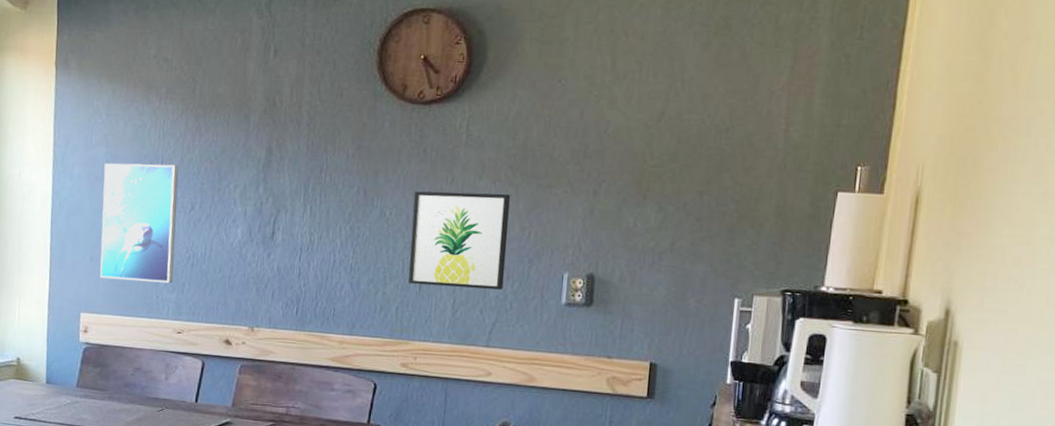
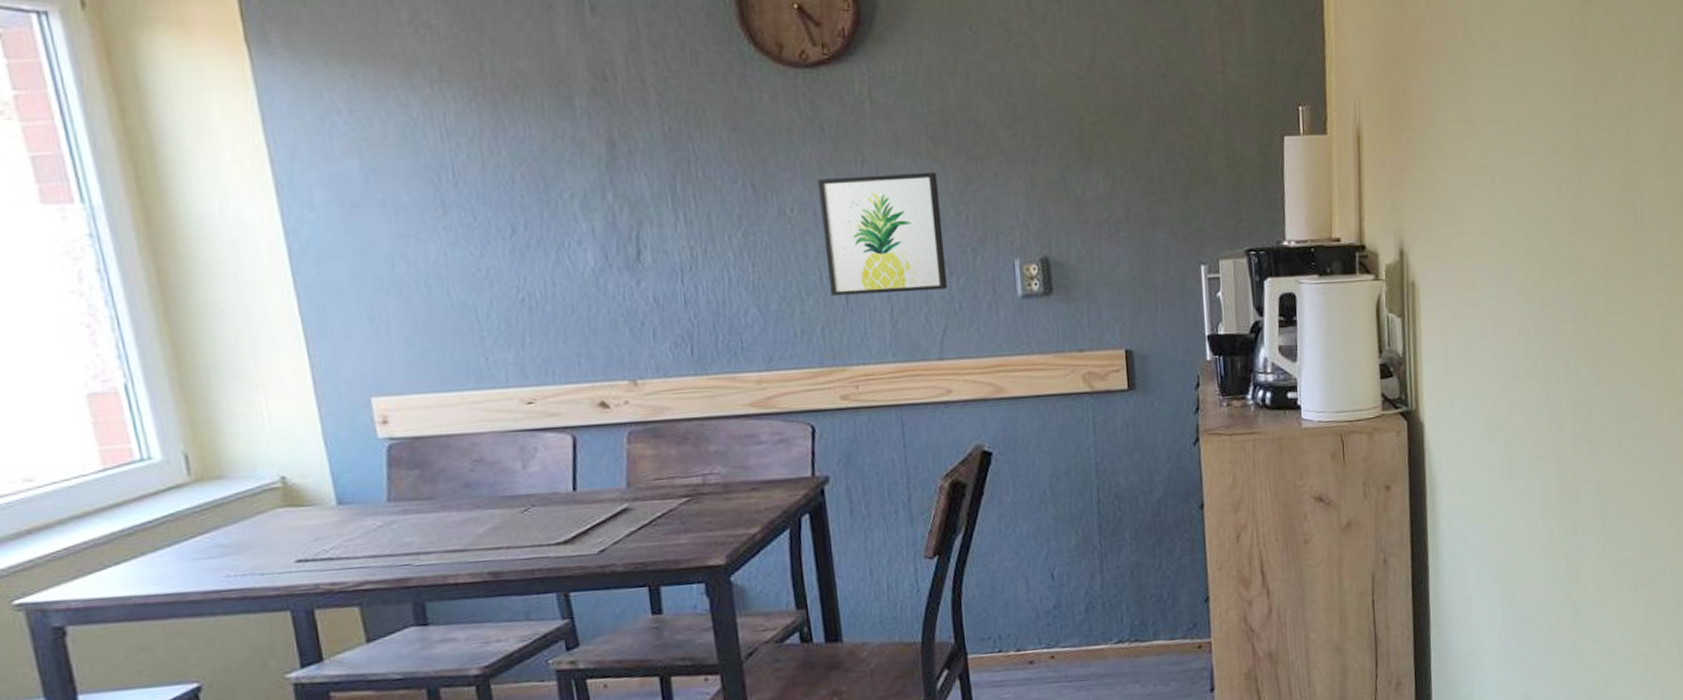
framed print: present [99,163,179,284] -> none [362,174,506,345]

